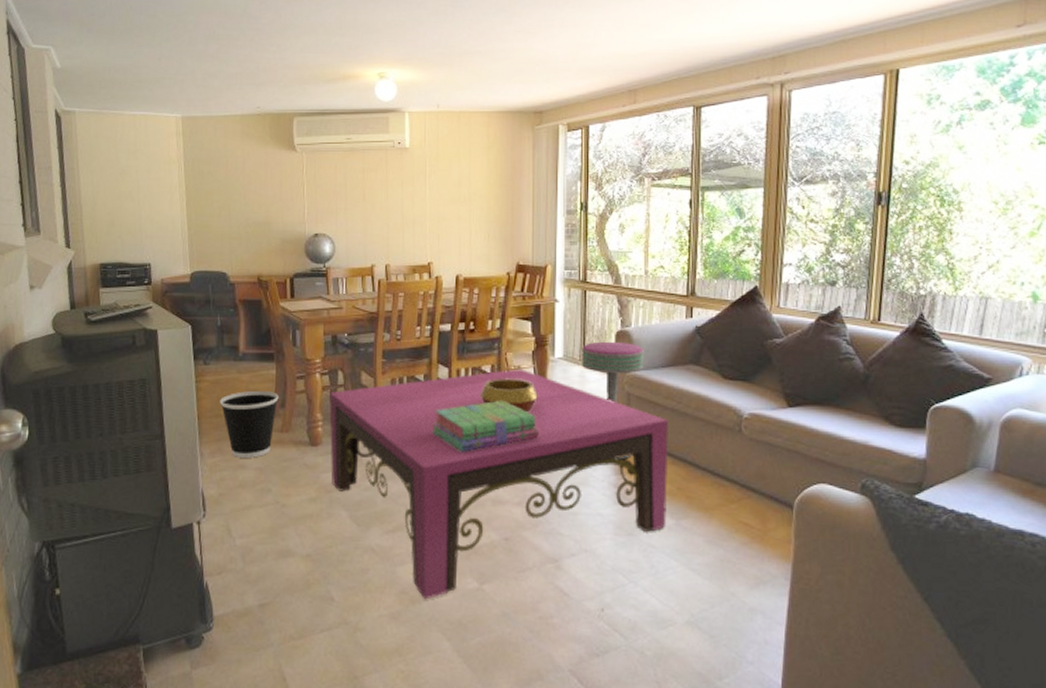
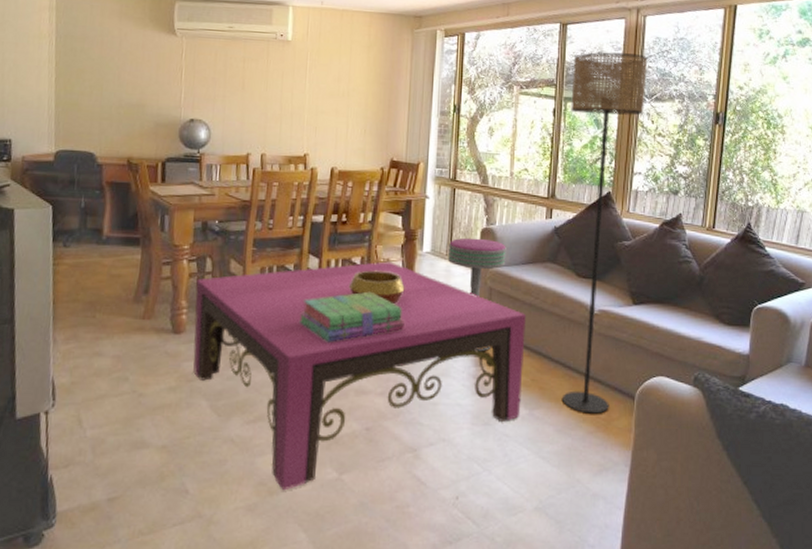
wastebasket: present [220,390,279,458] -> none [78,275,143,345]
floor lamp: none [708,134,795,524] -> present [563,52,648,414]

